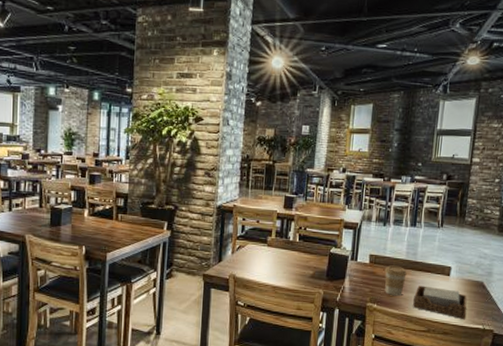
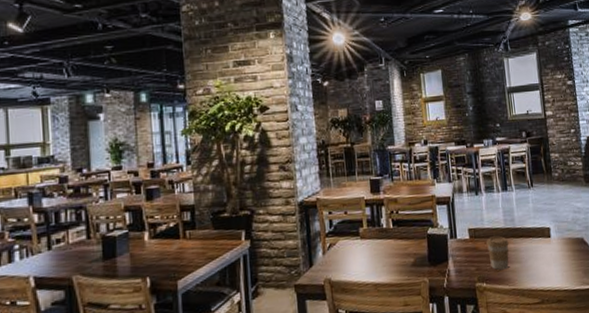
napkin holder: present [413,285,467,320] -> none [521,252,576,283]

